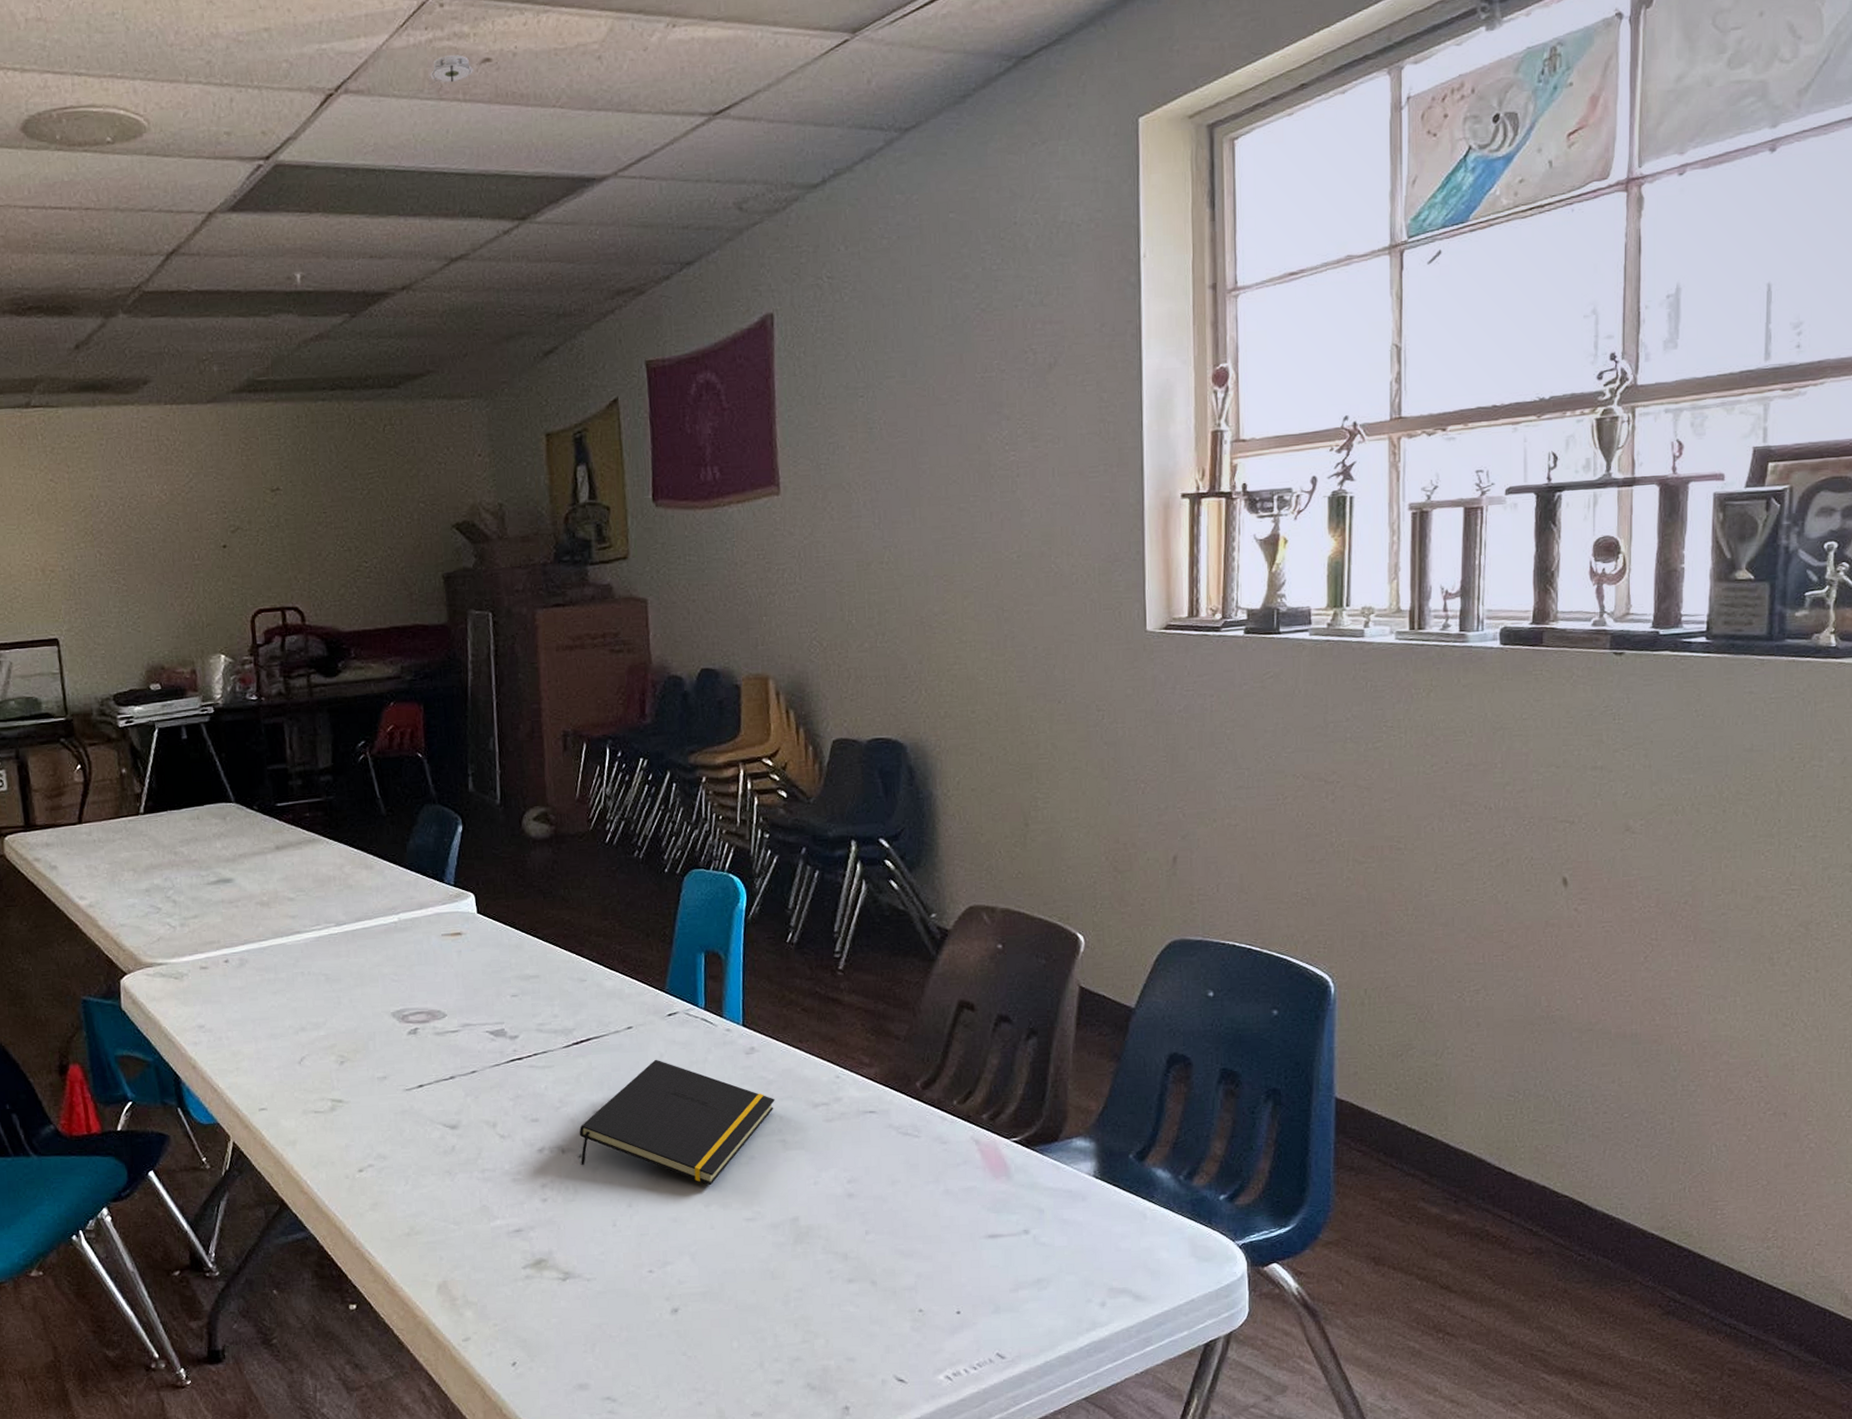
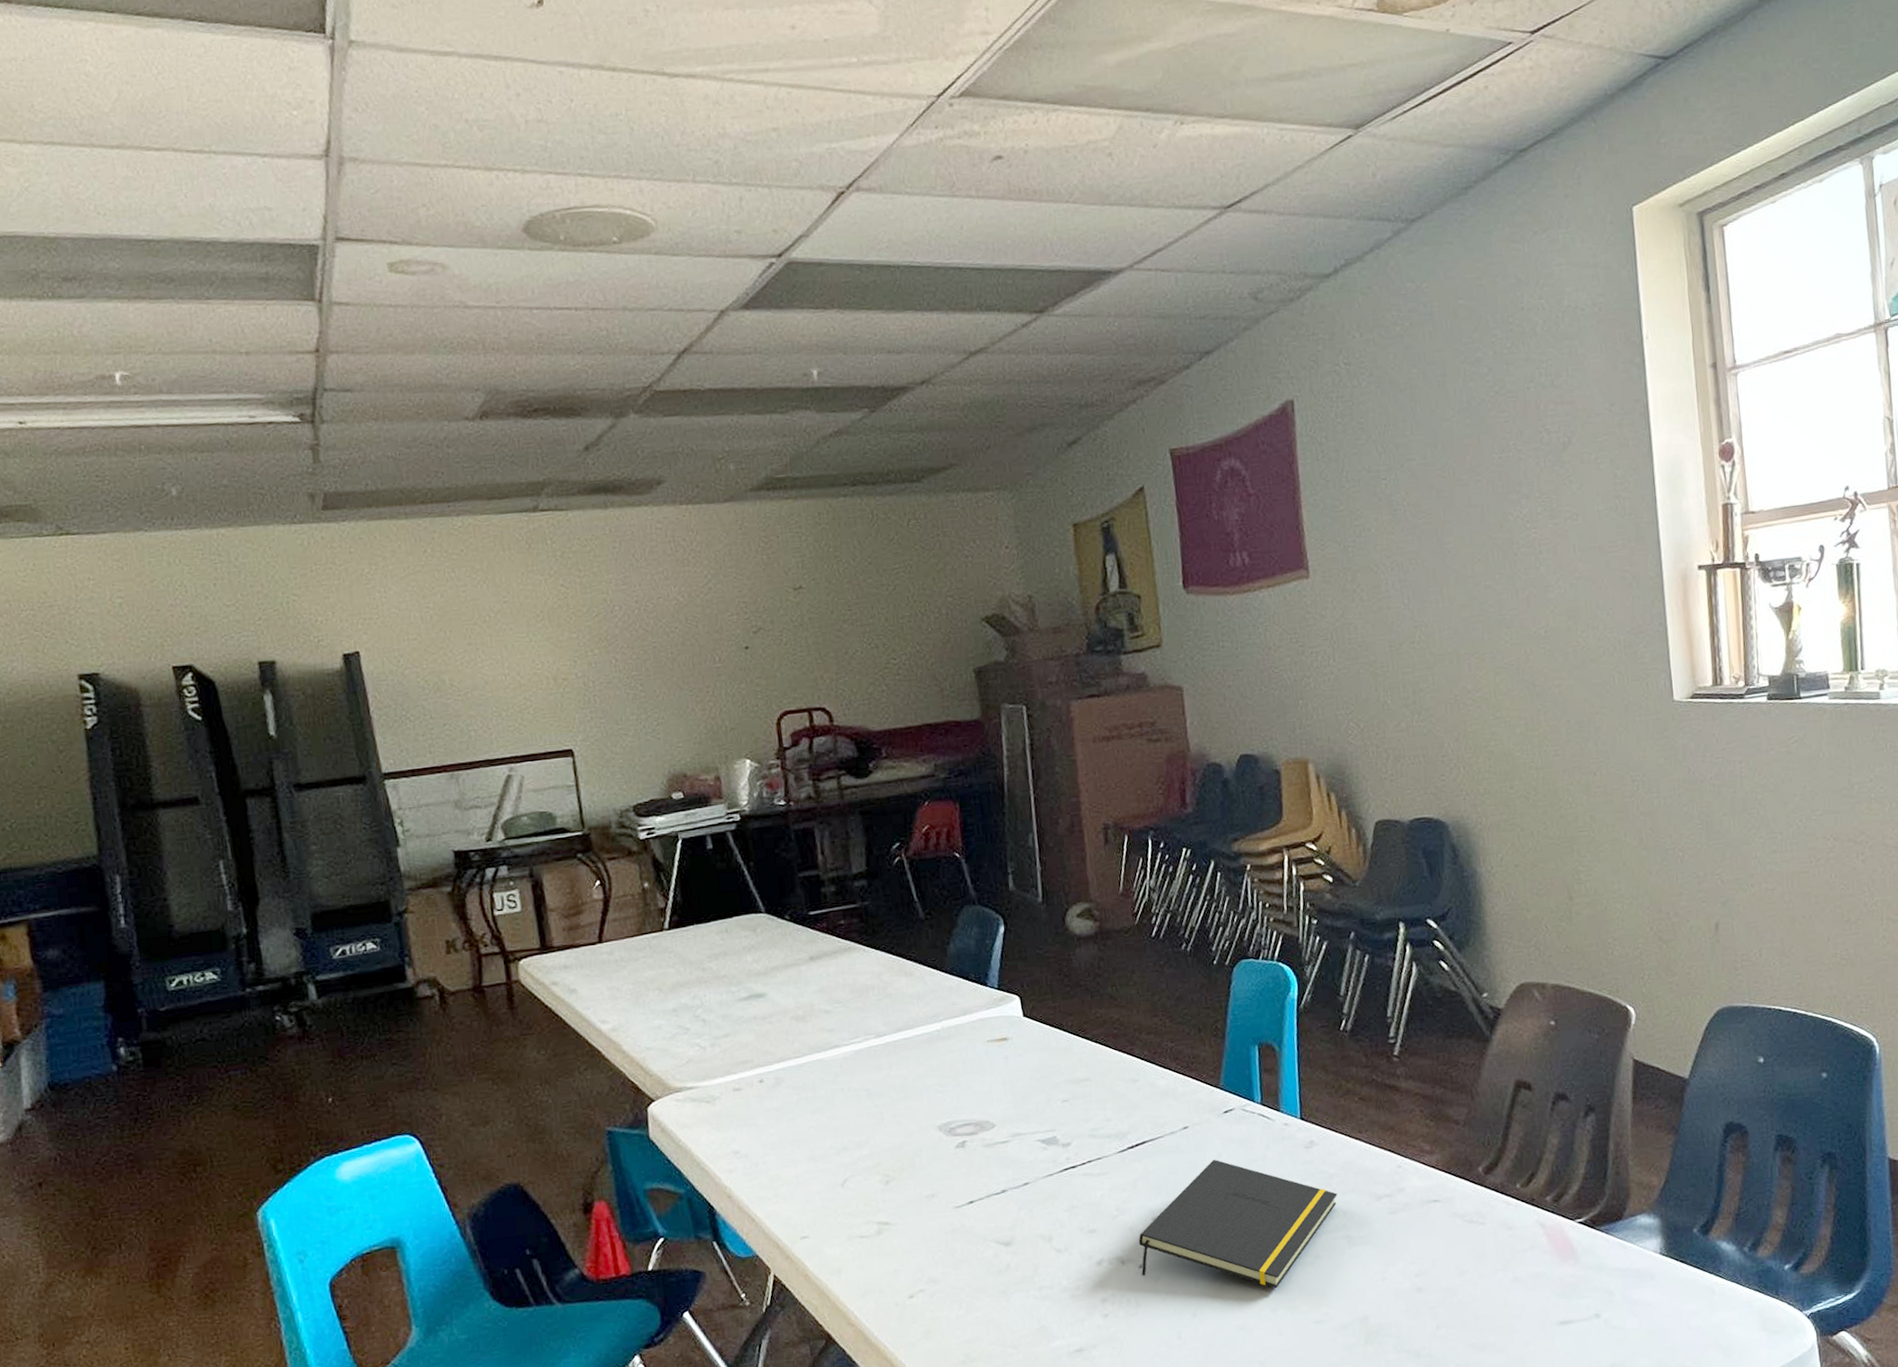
smoke detector: present [429,55,473,85] -> none [941,152,985,182]

